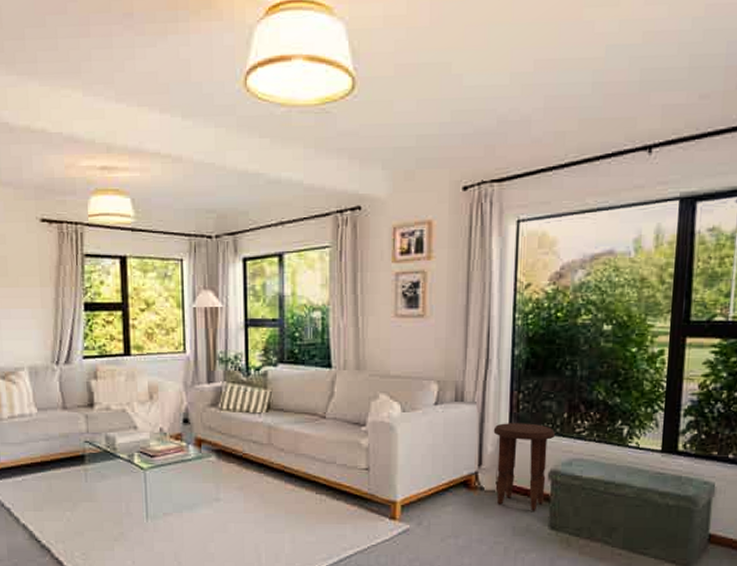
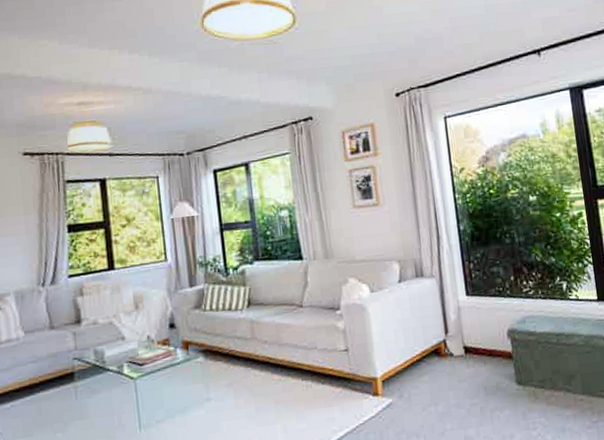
side table: present [493,423,555,511] -> none [453,289,507,370]

